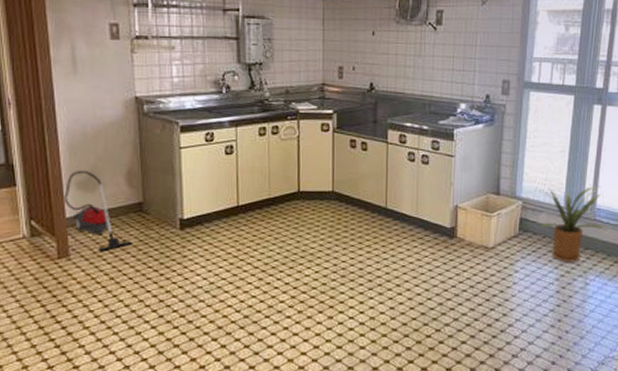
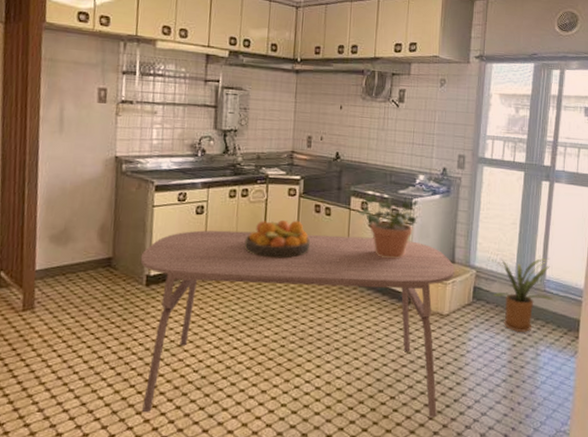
vacuum cleaner: present [64,170,133,252] -> none [35,223,98,306]
dining table: none [172,170,500,353] -> present [140,230,455,418]
fruit bowl: none [278,156,347,197] -> present [244,219,311,259]
potted plant: none [395,126,463,193] -> present [357,194,421,259]

